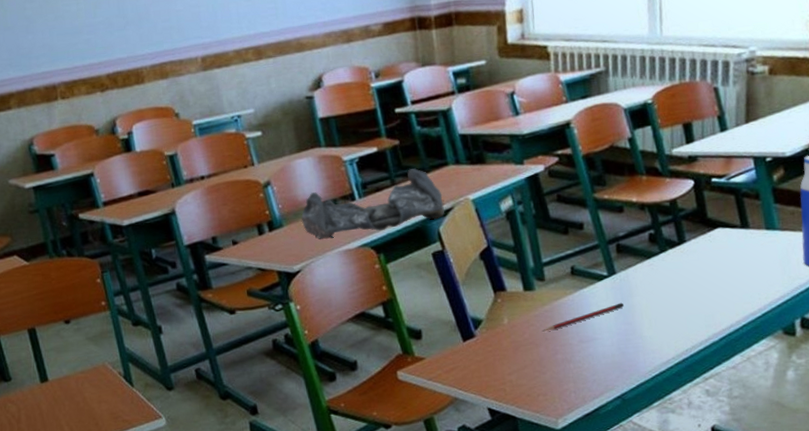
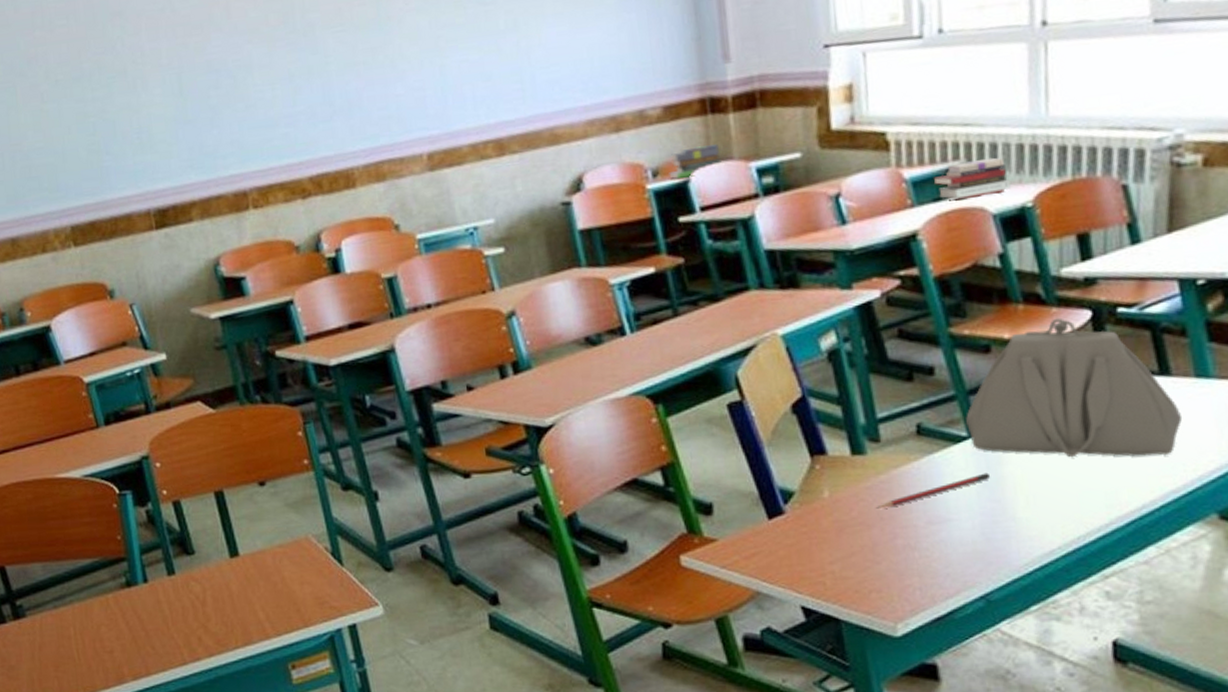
jacket: present [300,168,444,240] -> none [554,294,744,386]
books: none [387,52,427,80] -> present [669,143,721,180]
books: none [581,66,636,98] -> present [933,157,1011,201]
handbag: none [606,186,758,290] -> present [966,318,1183,457]

